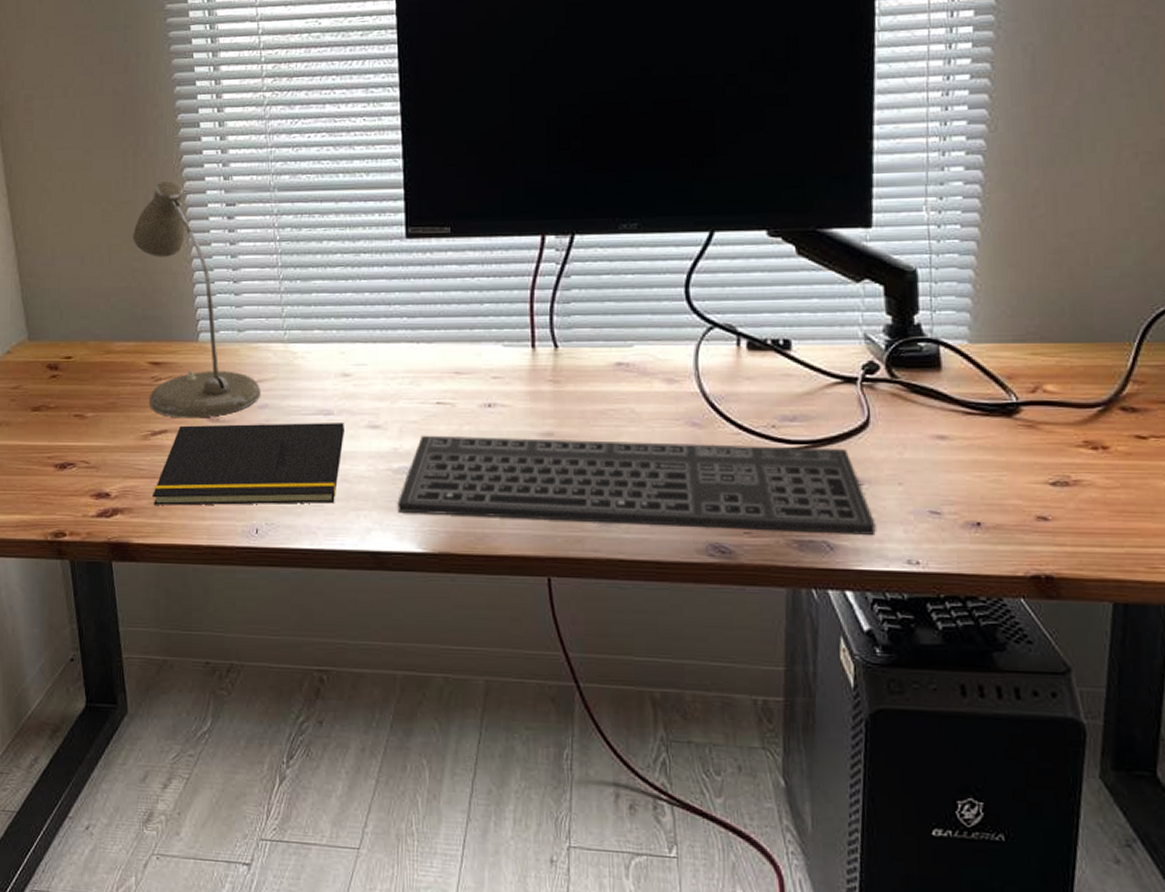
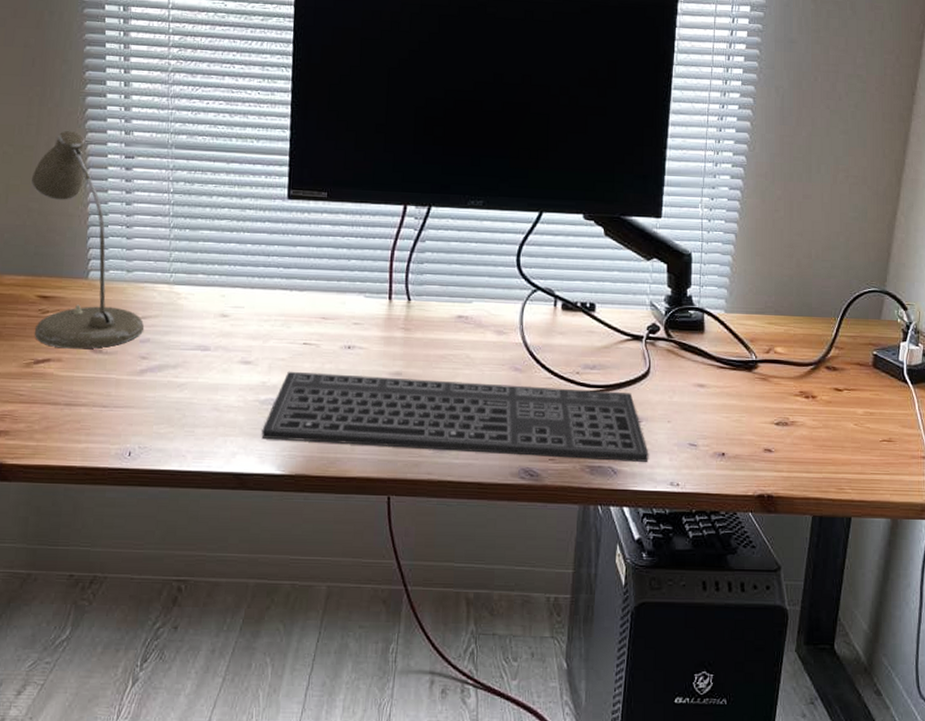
notepad: present [152,423,344,506] -> none [29,355,219,430]

